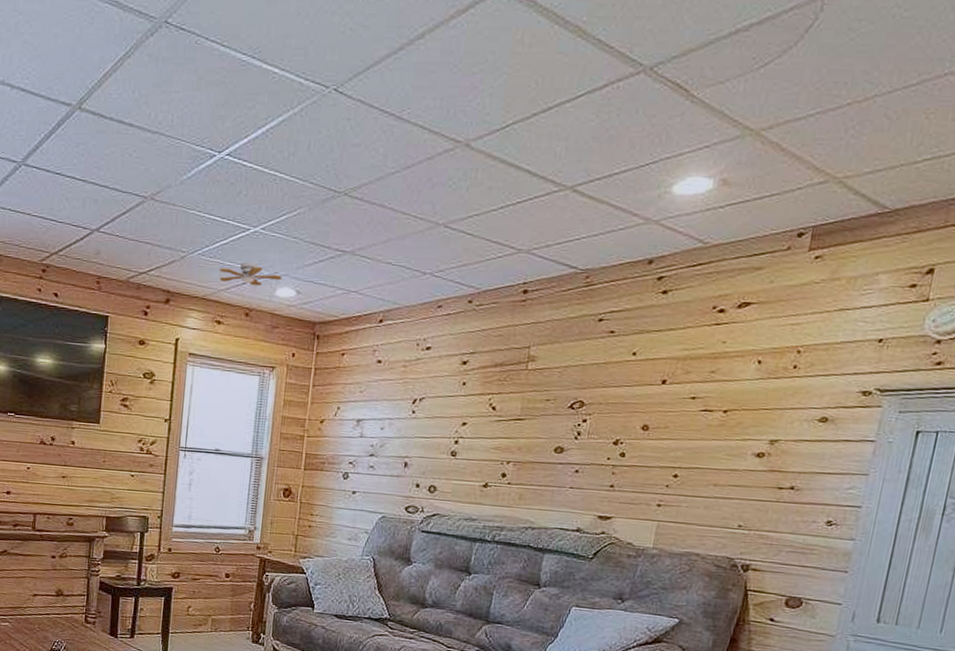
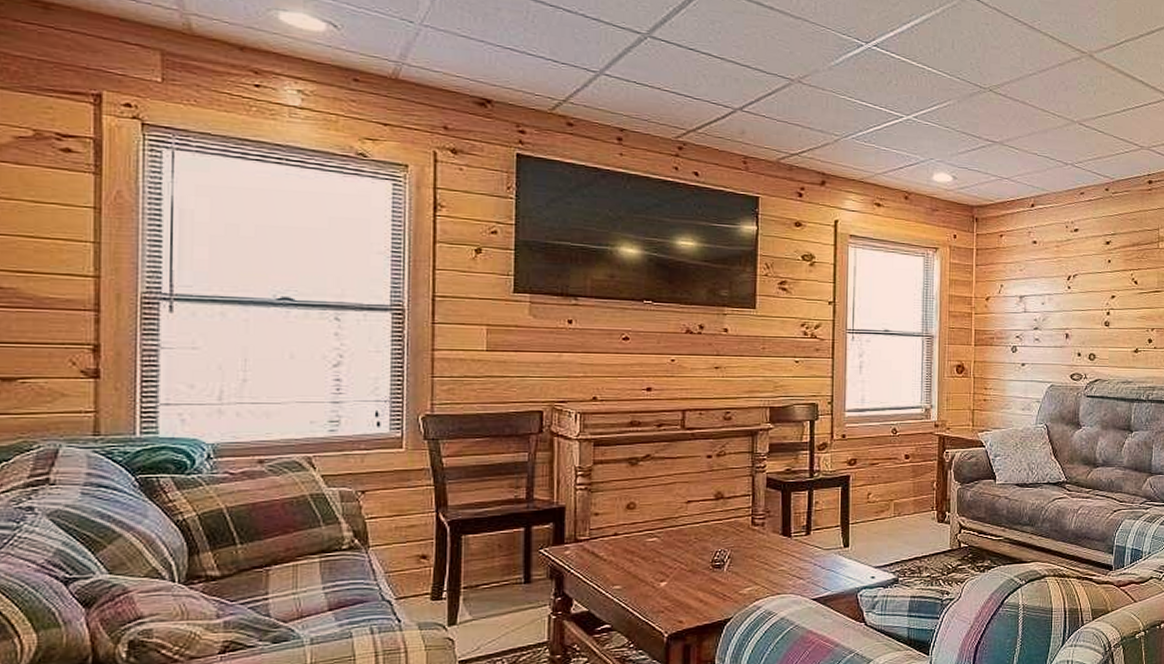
ceiling fan: present [219,261,282,299] -> none [875,147,938,183]

